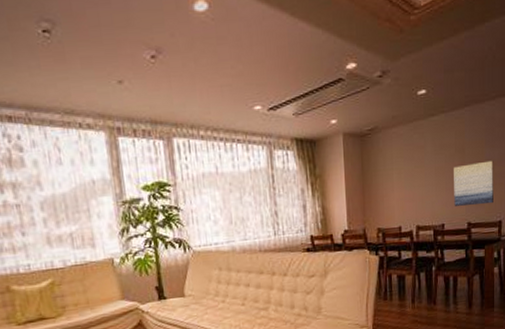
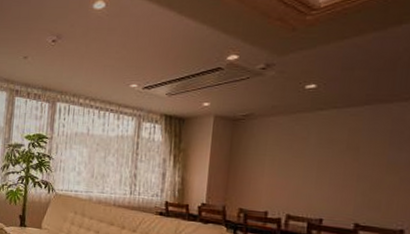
wall art: present [454,160,494,206] -> none [338,163,399,210]

